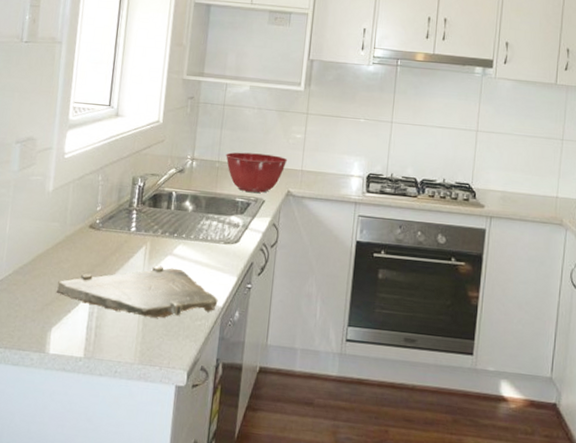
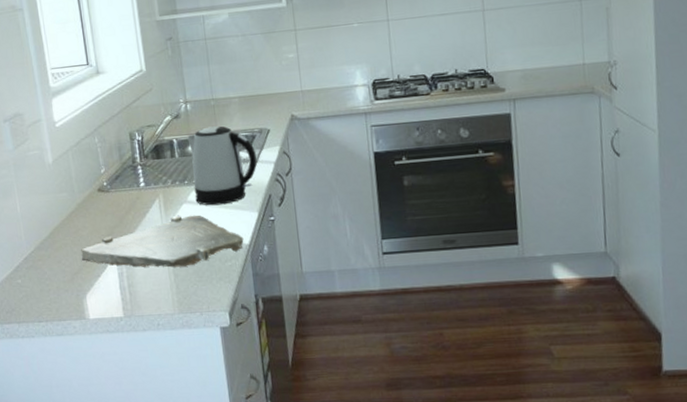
kettle: none [180,186,248,264] -> present [187,126,257,206]
mixing bowl: present [226,152,288,193] -> none [219,80,285,125]

